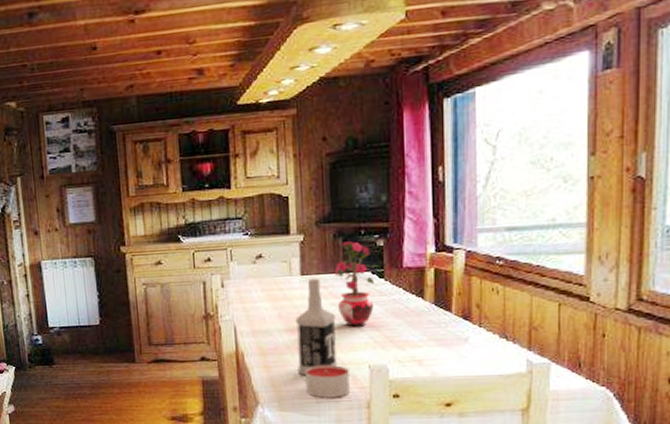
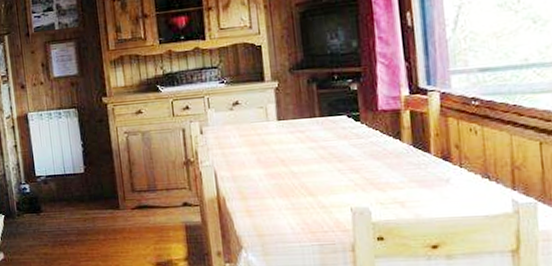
vodka: present [295,278,338,376] -> none [274,122,320,220]
candle: present [305,365,350,398] -> none [287,208,333,242]
potted plant: present [334,239,379,327] -> none [309,84,354,170]

